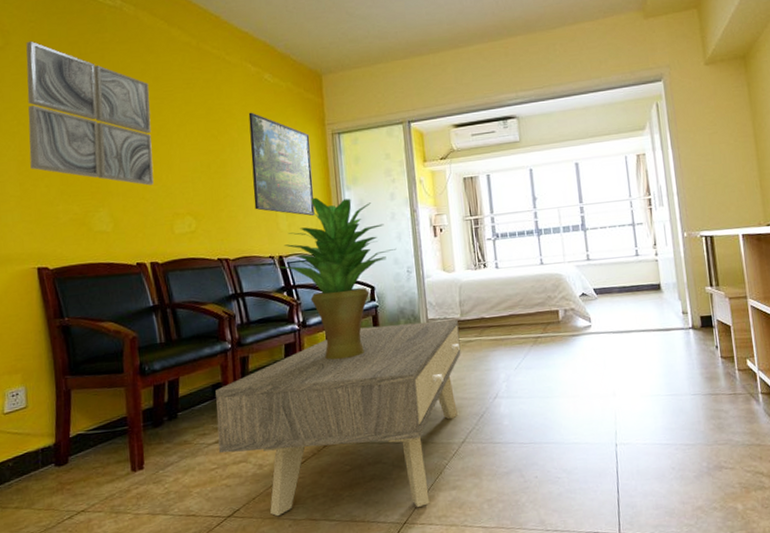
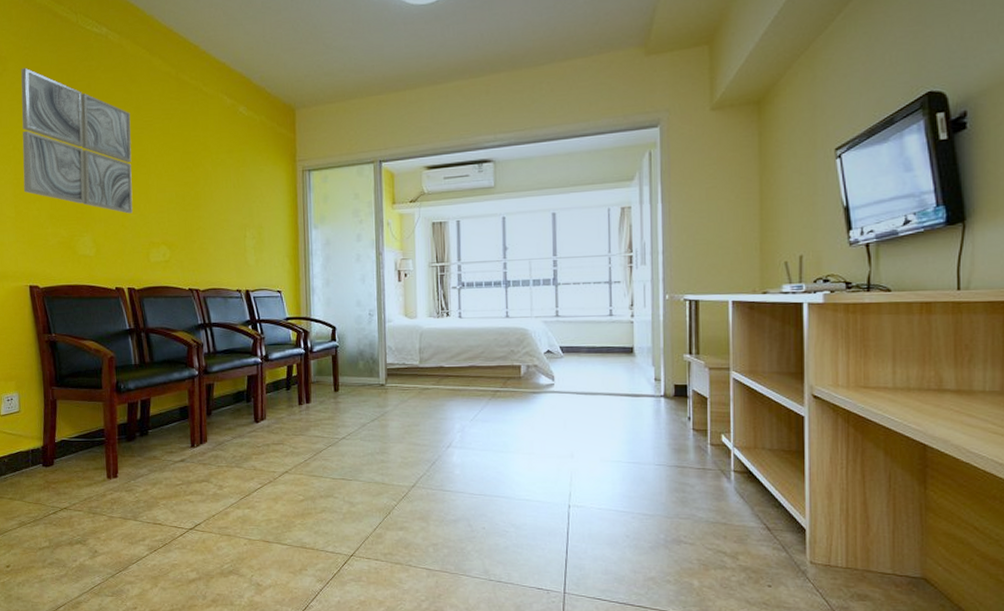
coffee table: present [215,319,461,517] -> none [183,365,417,543]
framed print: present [248,112,315,216] -> none [222,145,282,253]
potted plant: present [277,197,397,360] -> none [243,234,360,395]

